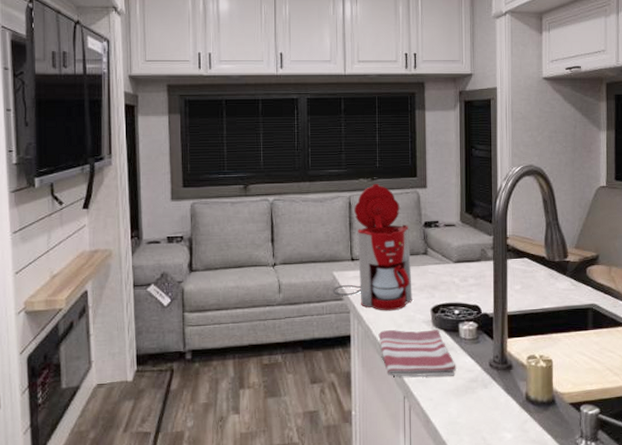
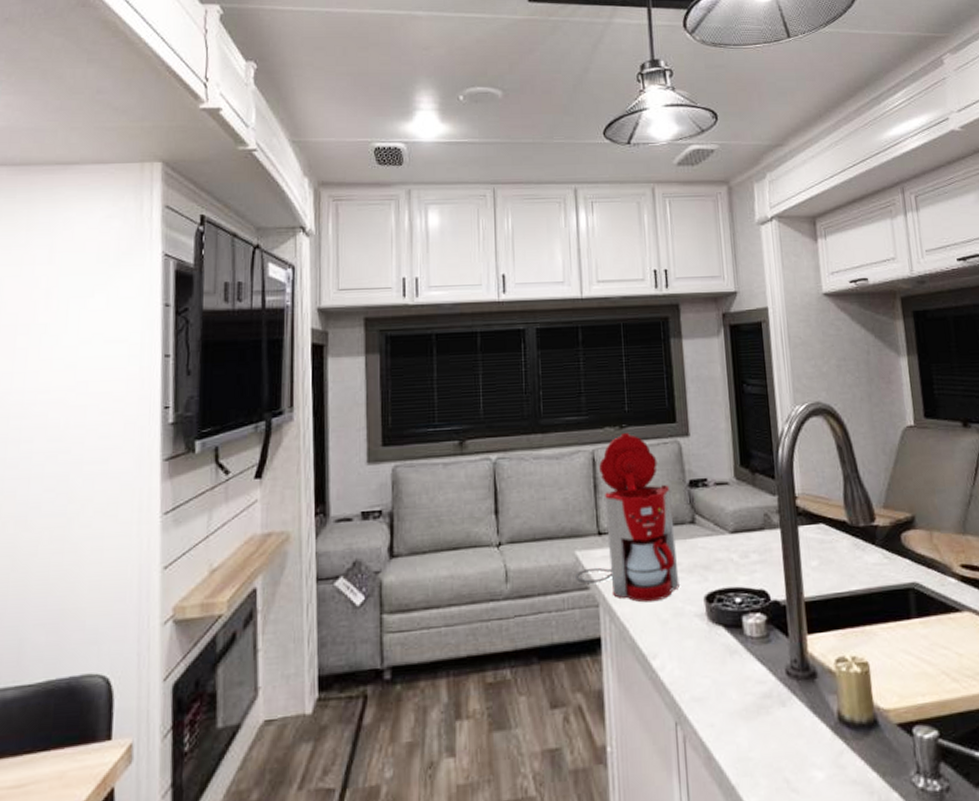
dish towel: present [378,329,456,377] -> none [637,625,743,694]

